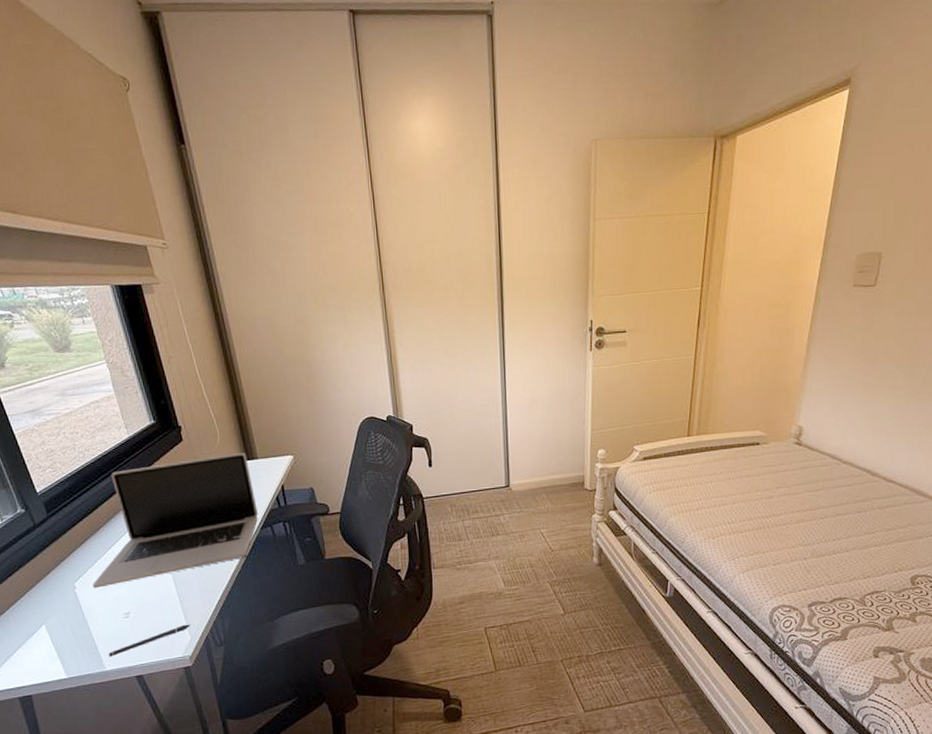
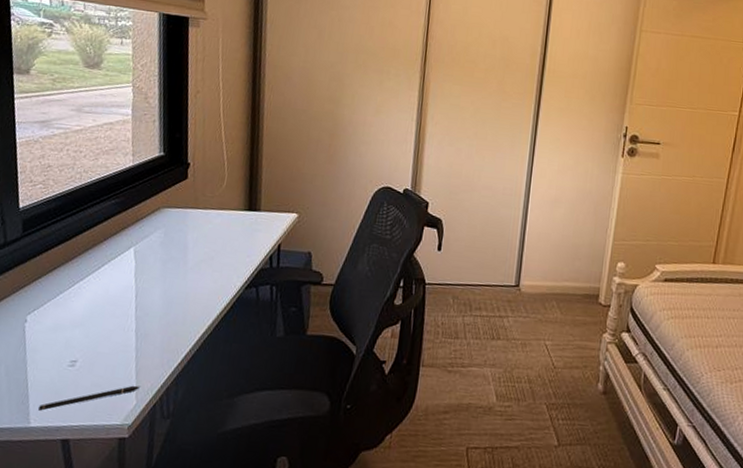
laptop: present [92,452,258,589] -> none [45,199,250,327]

